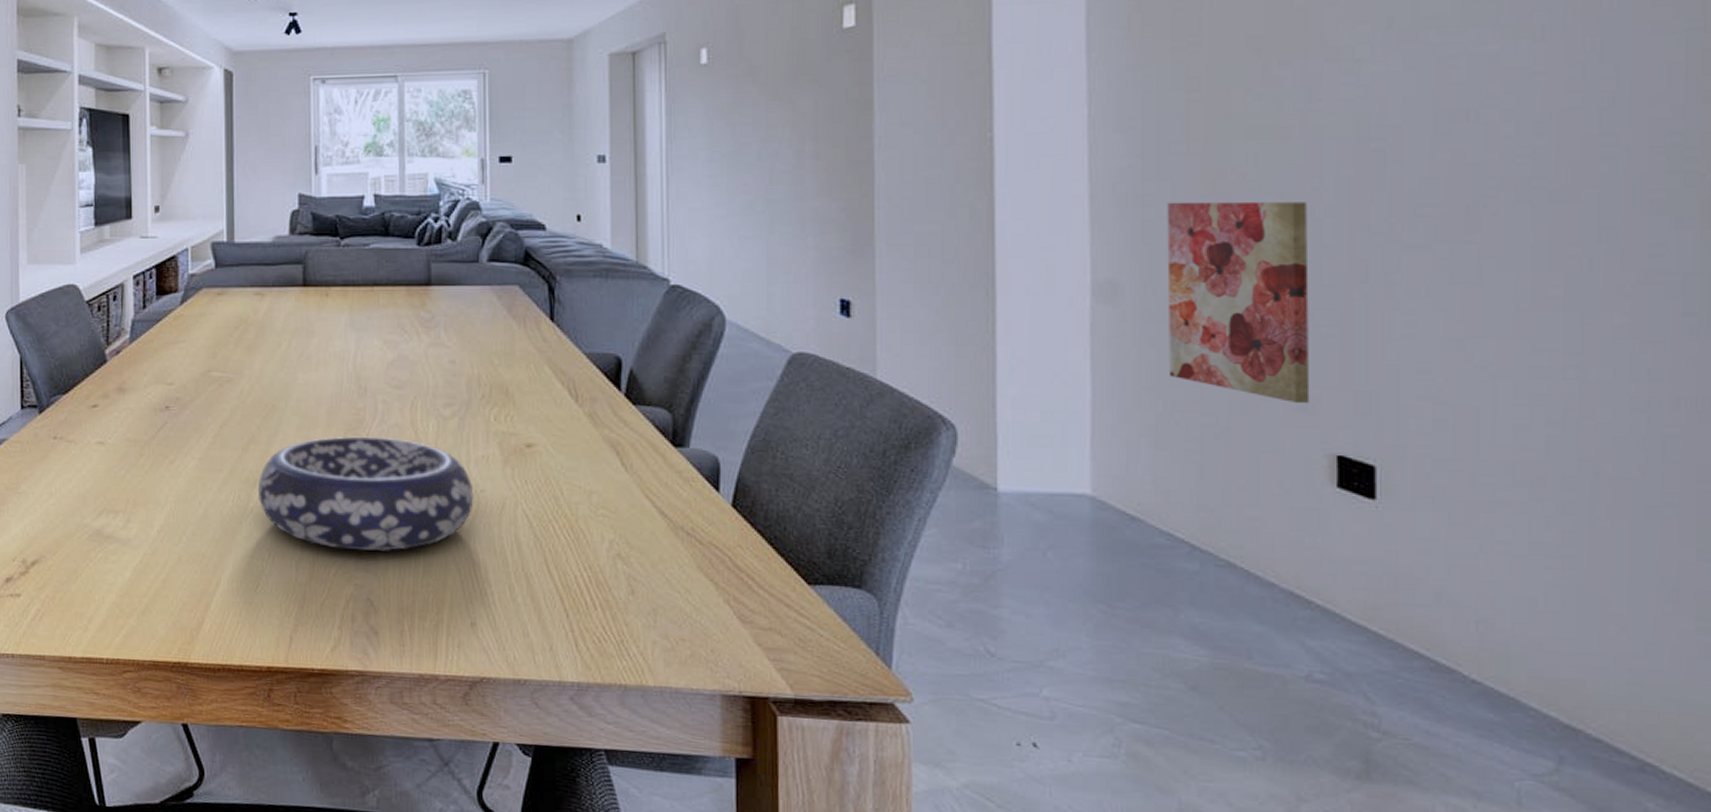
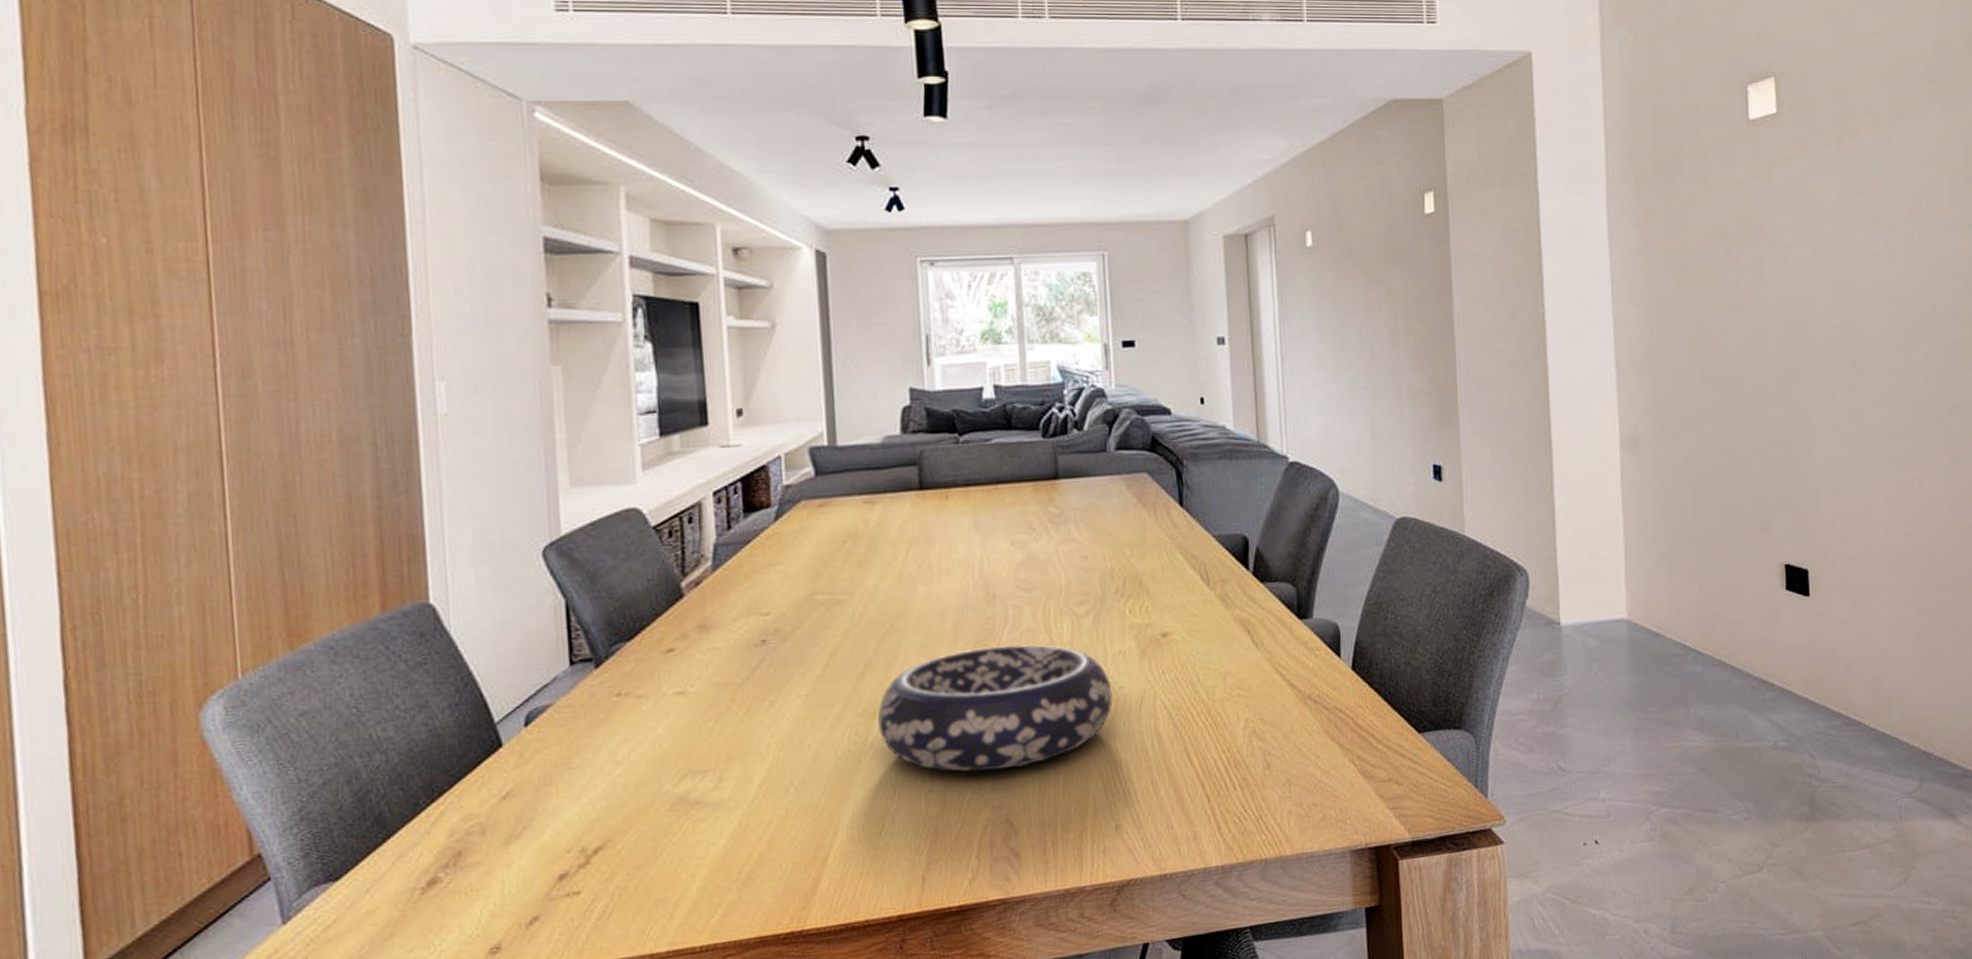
wall art: present [1167,201,1310,404] -> none [1669,361,1767,526]

